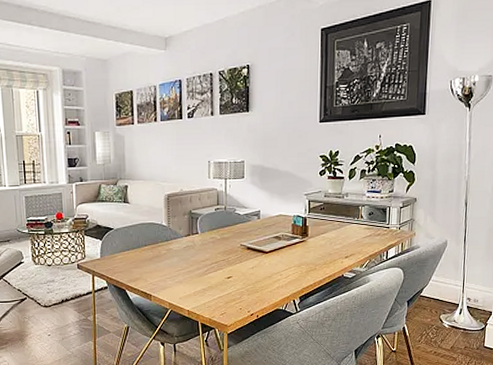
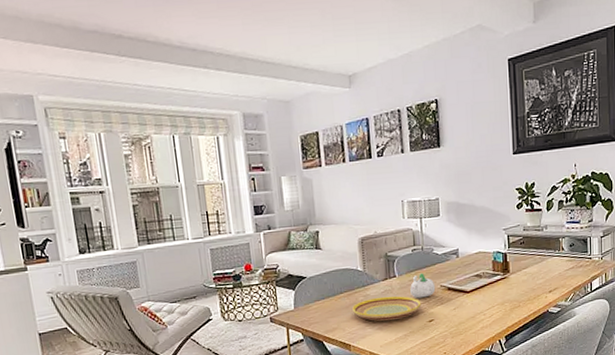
plate: none [155,251,221,275] -> present [352,296,422,321]
succulent planter: none [211,231,236,255] -> present [410,273,436,299]

